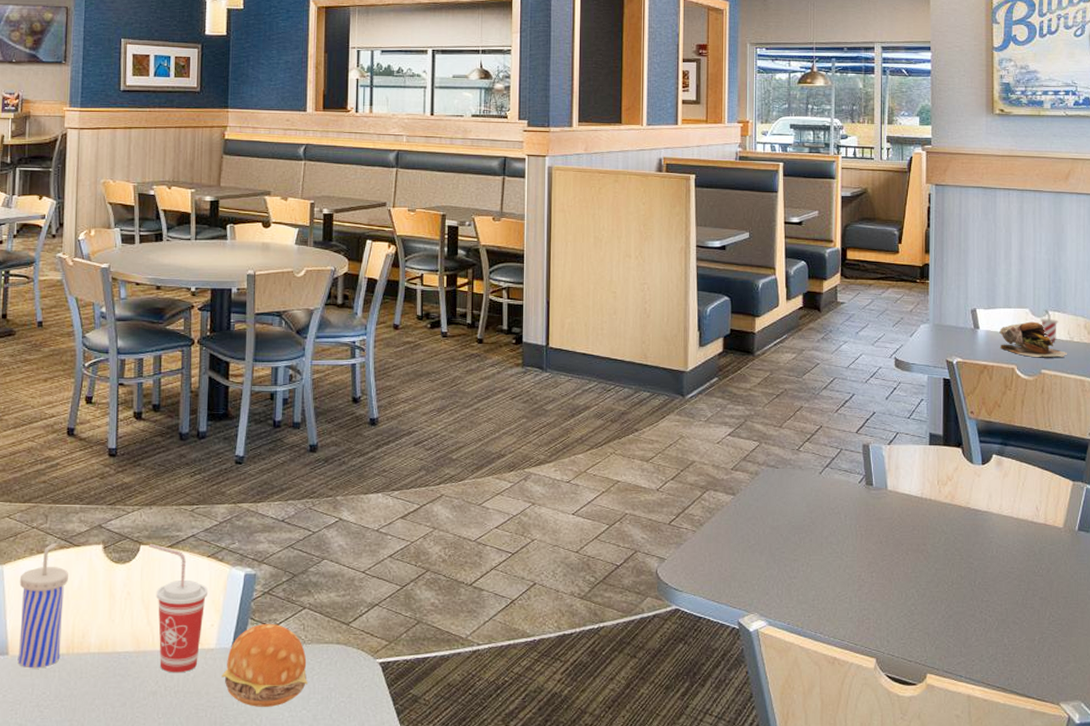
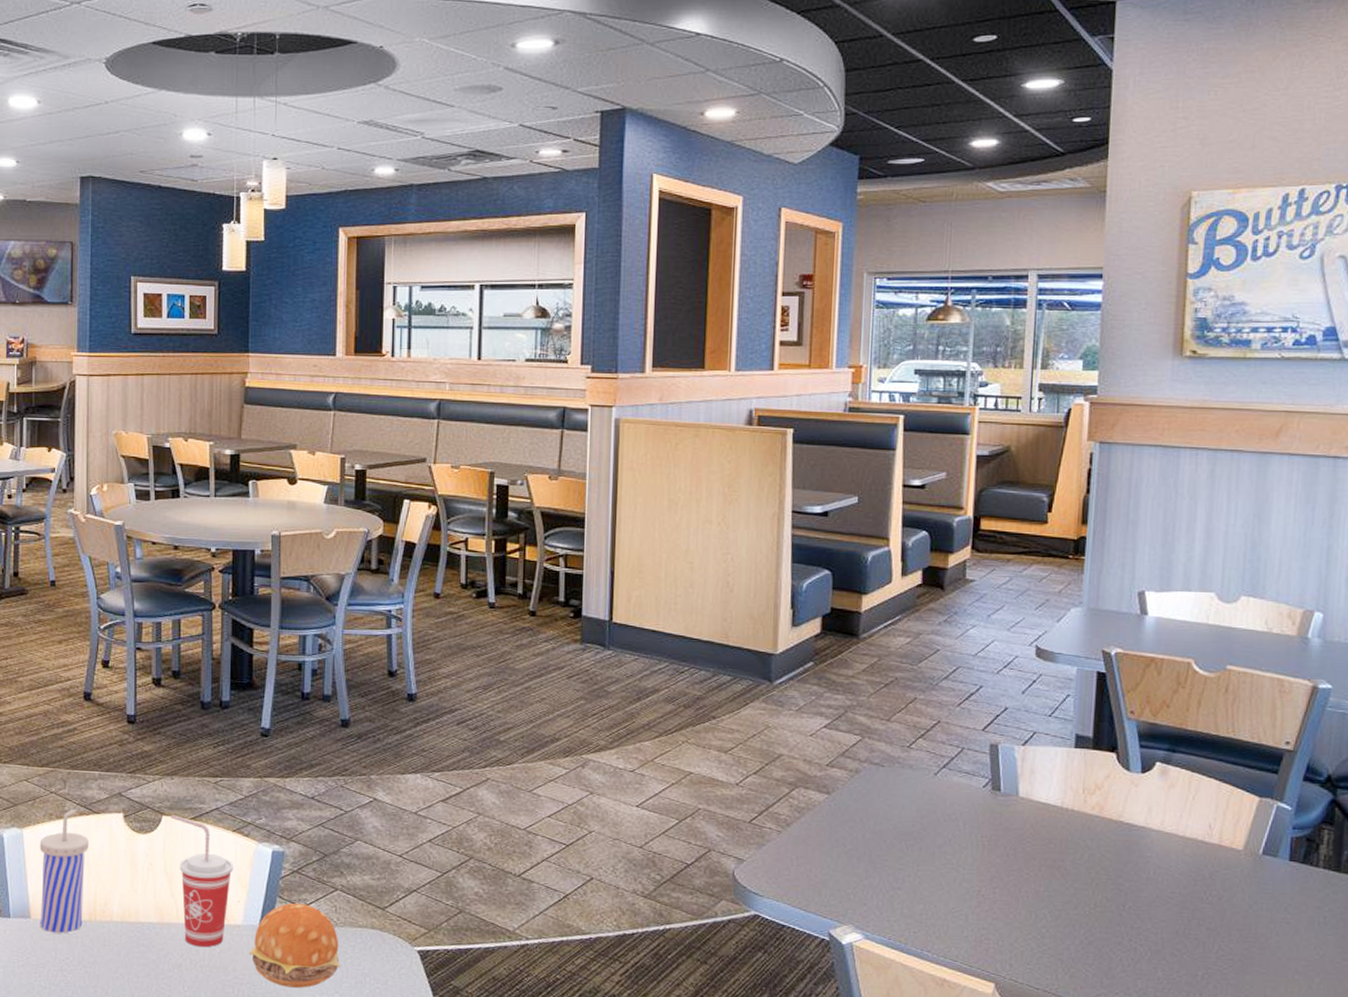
burger: present [999,321,1067,358] -> none [1174,608,1262,652]
beverage cup: present [1040,309,1058,343] -> none [1229,593,1253,635]

